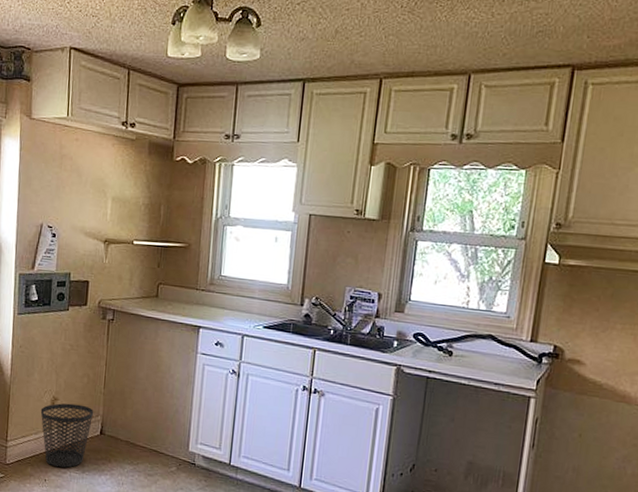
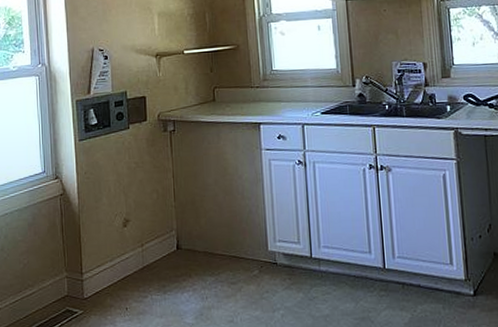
wastebasket: present [40,403,94,468] -> none [113,222,168,293]

